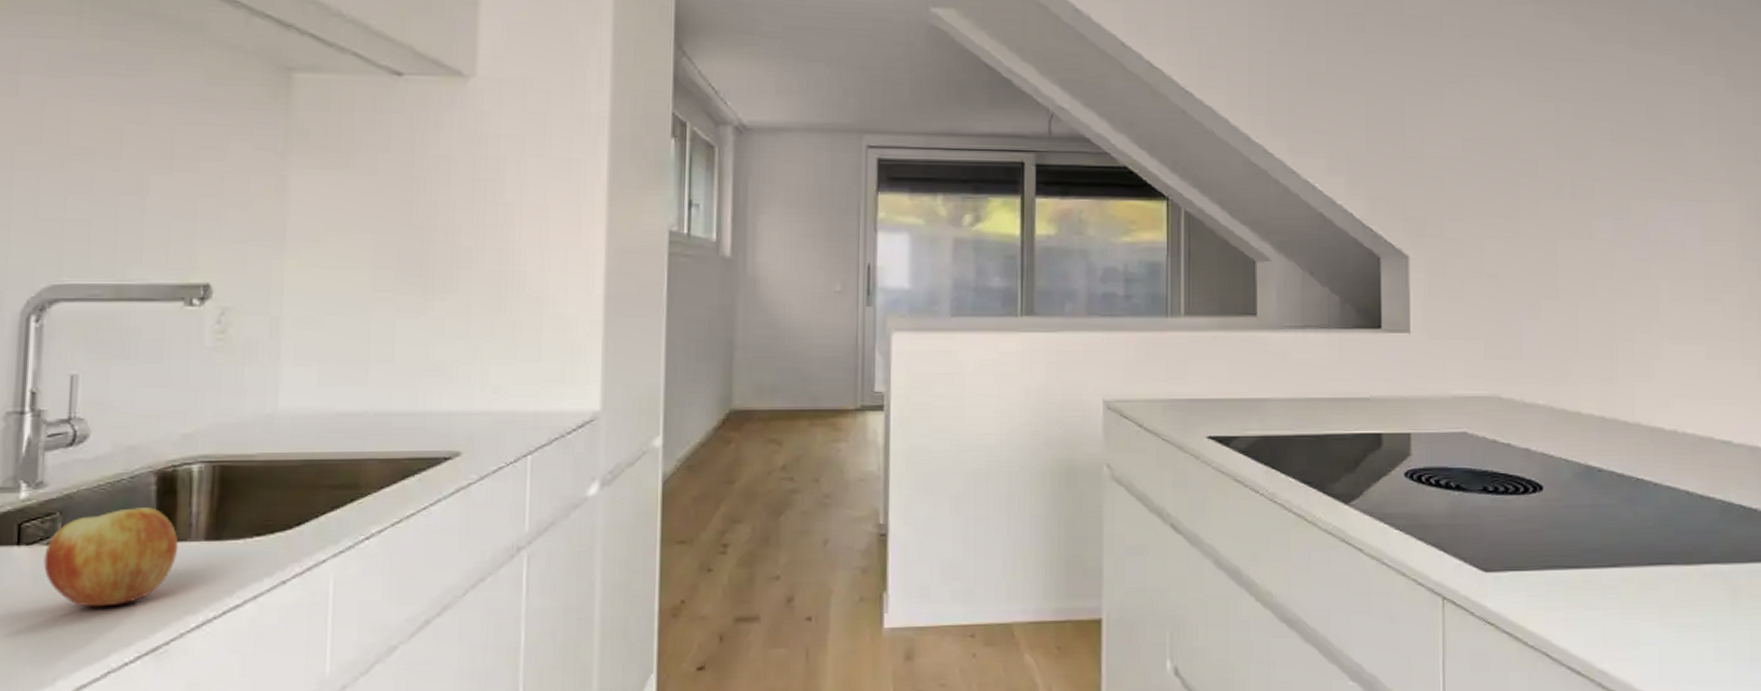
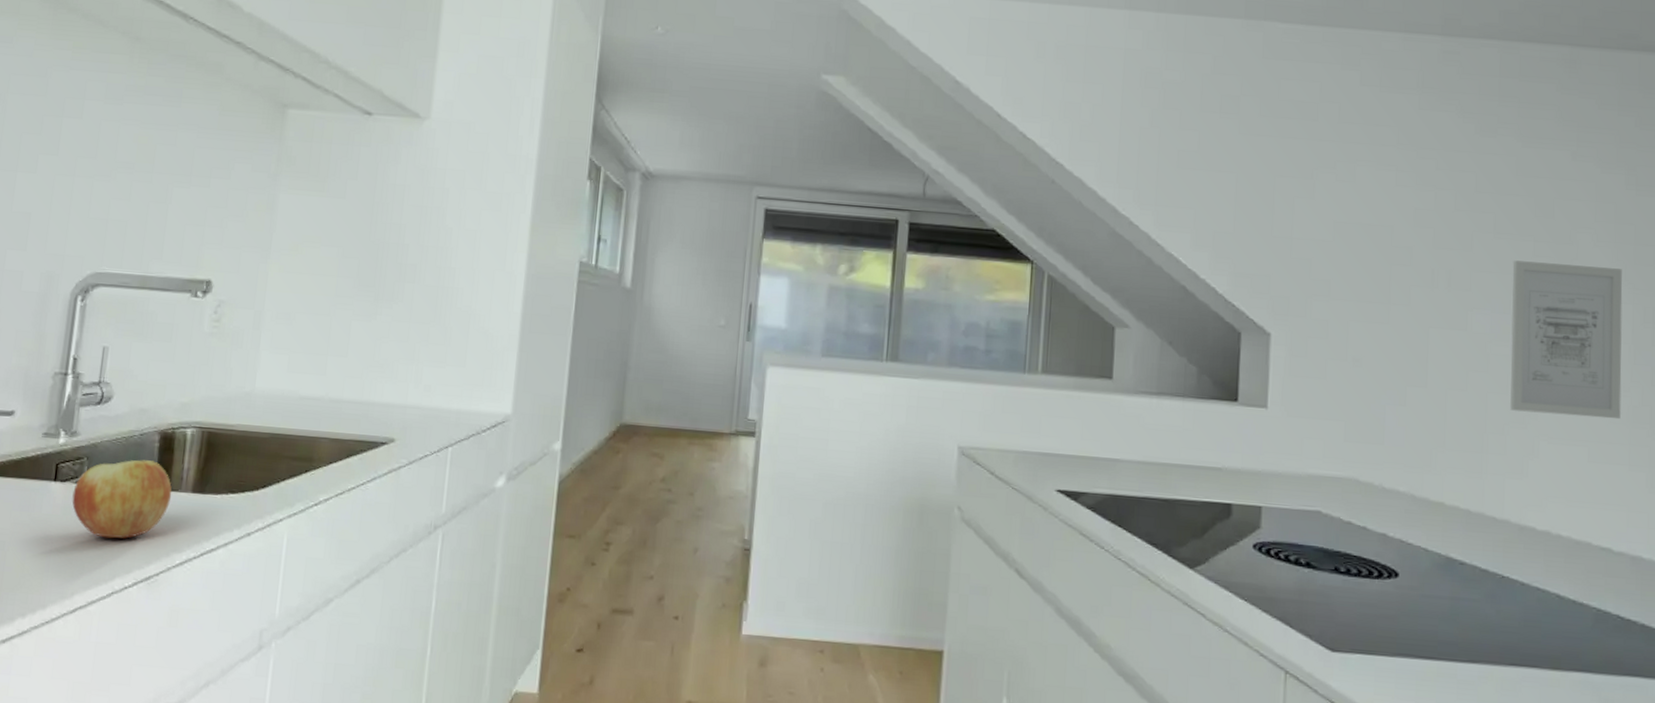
wall art: none [1629,166,1733,315] -> present [1510,260,1623,420]

